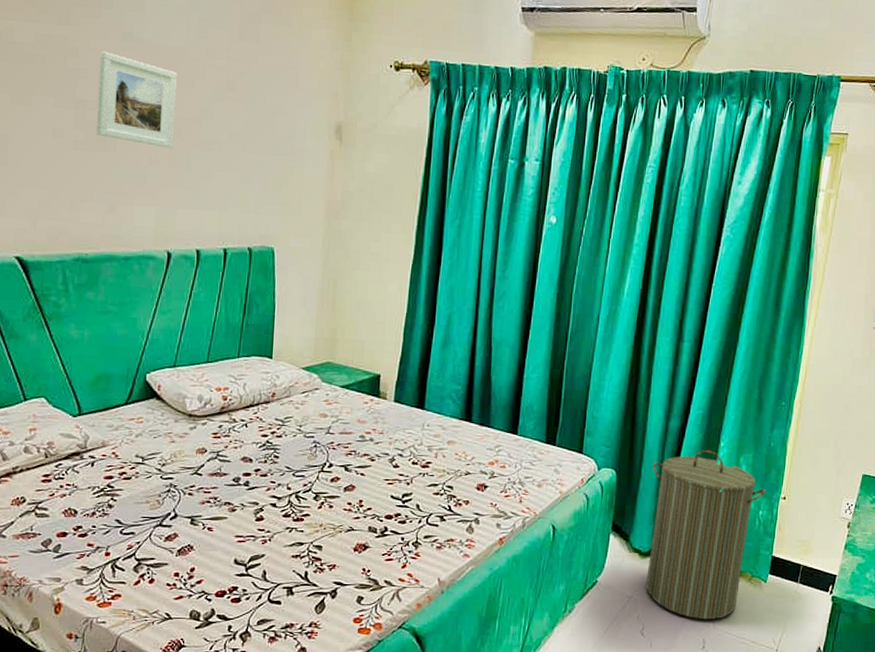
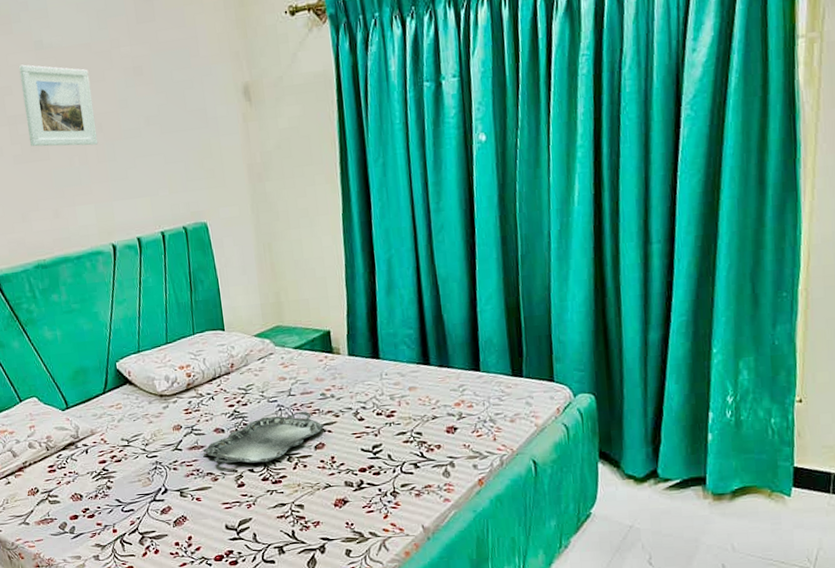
serving tray: none [224,450,359,498] -> present [202,411,325,464]
laundry hamper: present [646,450,767,619] -> none [635,359,777,543]

